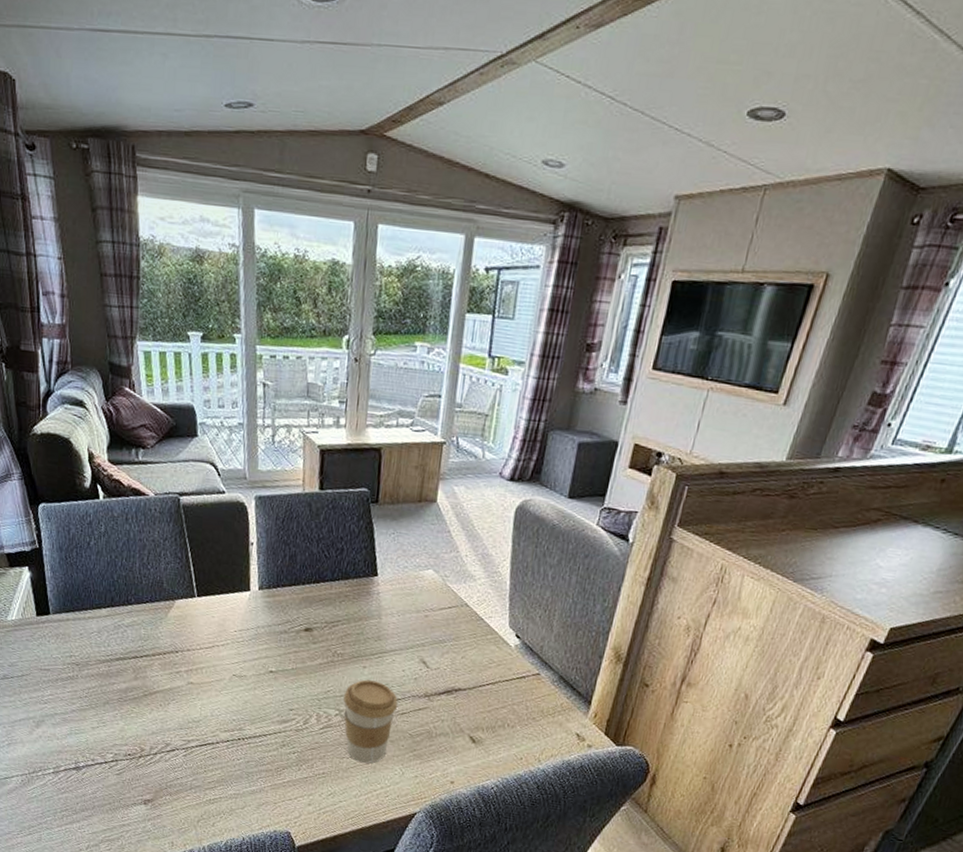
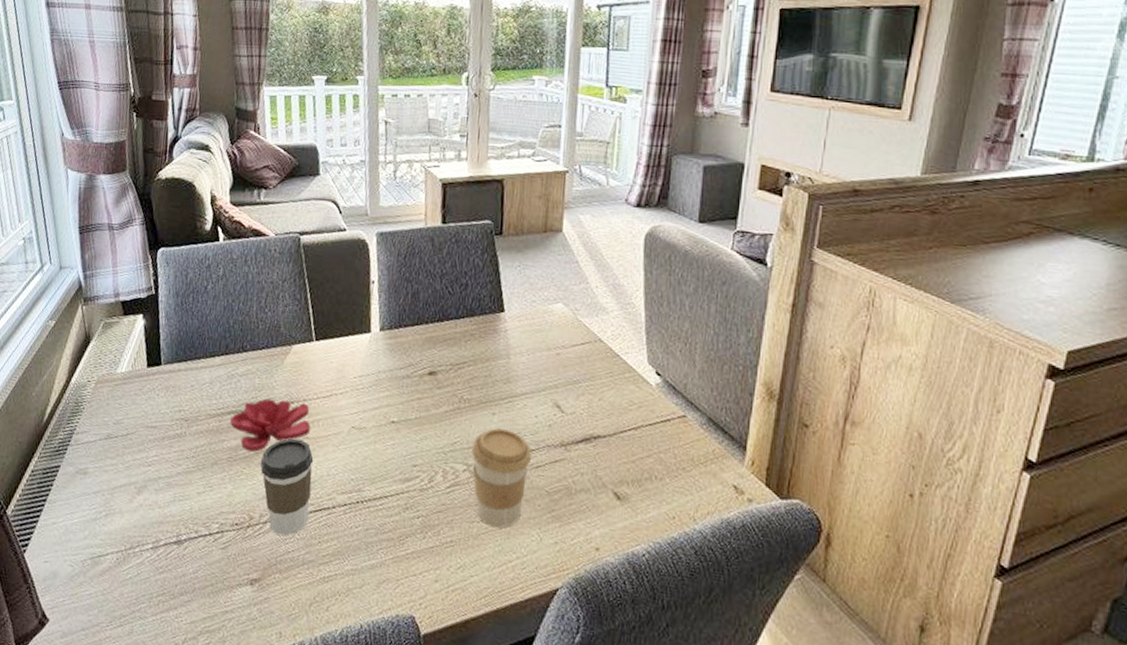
flower: none [119,647,195,694] -> present [230,398,311,452]
coffee cup: none [148,683,198,765] -> present [260,438,314,536]

